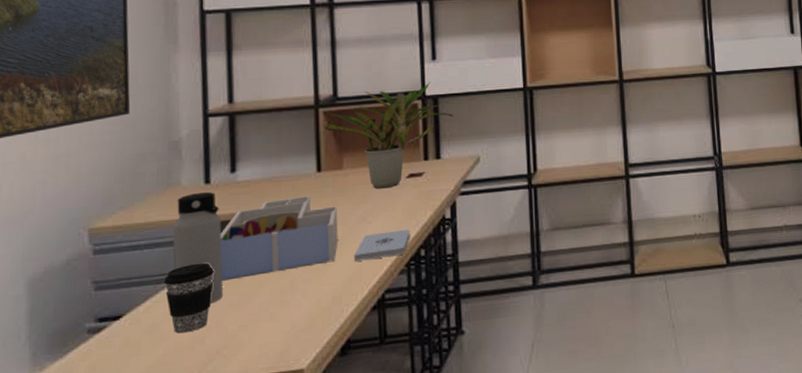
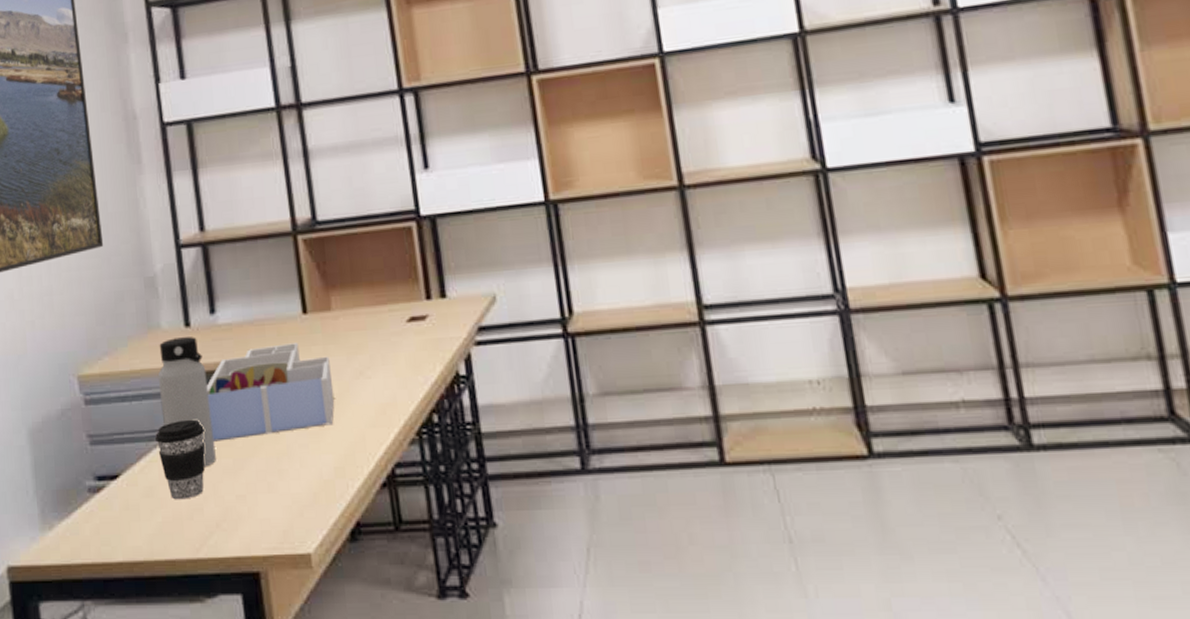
potted plant: present [325,81,454,188] -> none [306,197,458,335]
notepad: present [353,229,410,261] -> none [353,387,419,426]

